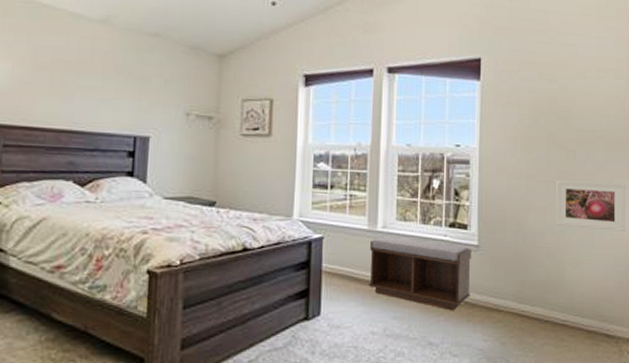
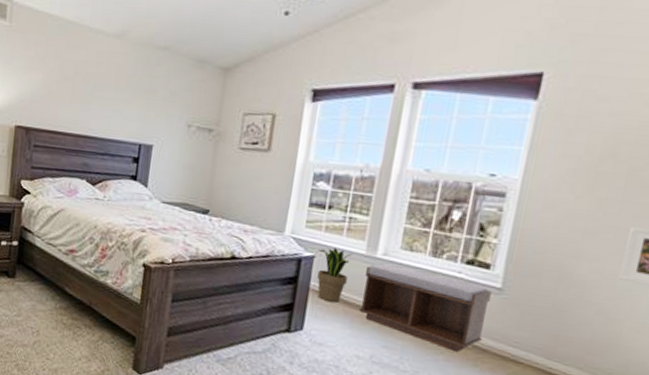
potted plant: none [326,226,357,282] -> present [317,248,353,303]

